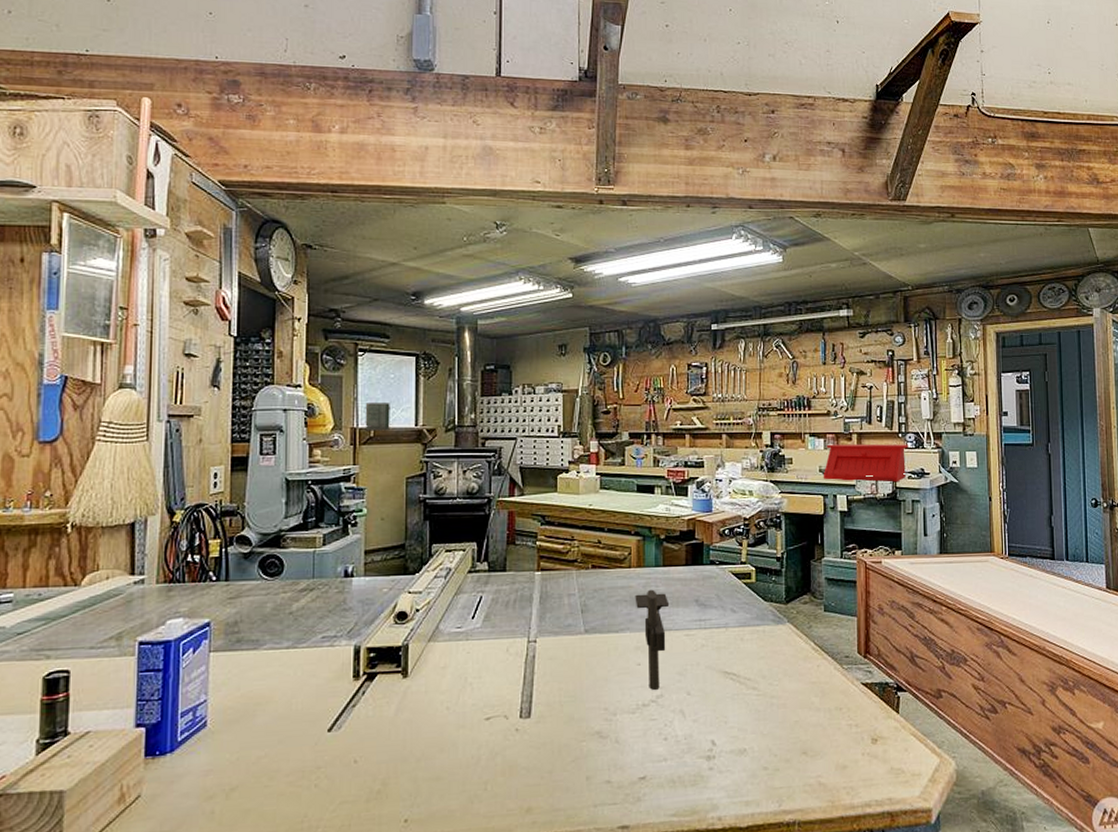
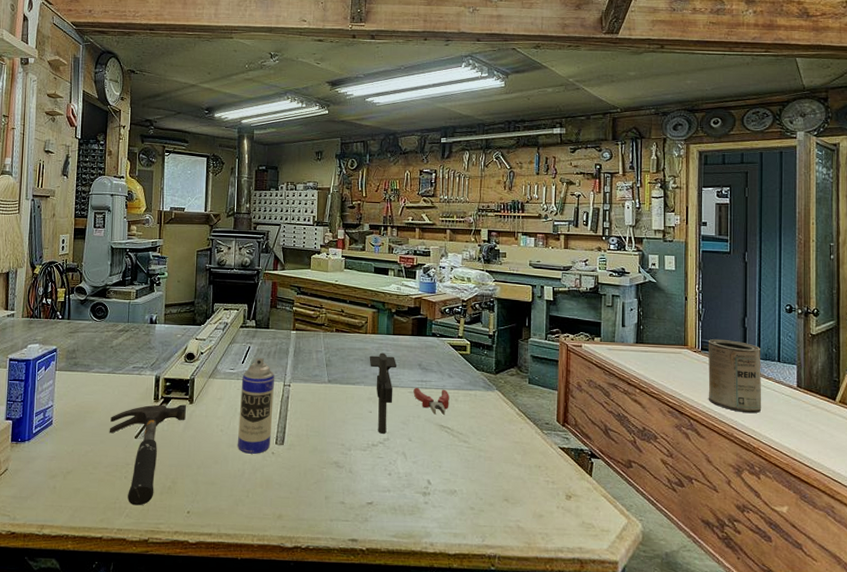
claw hammer: none [290,680,398,822] -> present [109,404,186,506]
paint can: present [363,403,390,431] -> none [167,192,187,214]
spray can: none [469,609,517,735] -> present [237,358,275,454]
pliers: none [690,628,734,660] -> present [413,387,449,415]
toolbox: present [824,443,909,483] -> none [533,242,611,279]
paint can: none [1014,542,1073,623] -> present [708,339,762,414]

